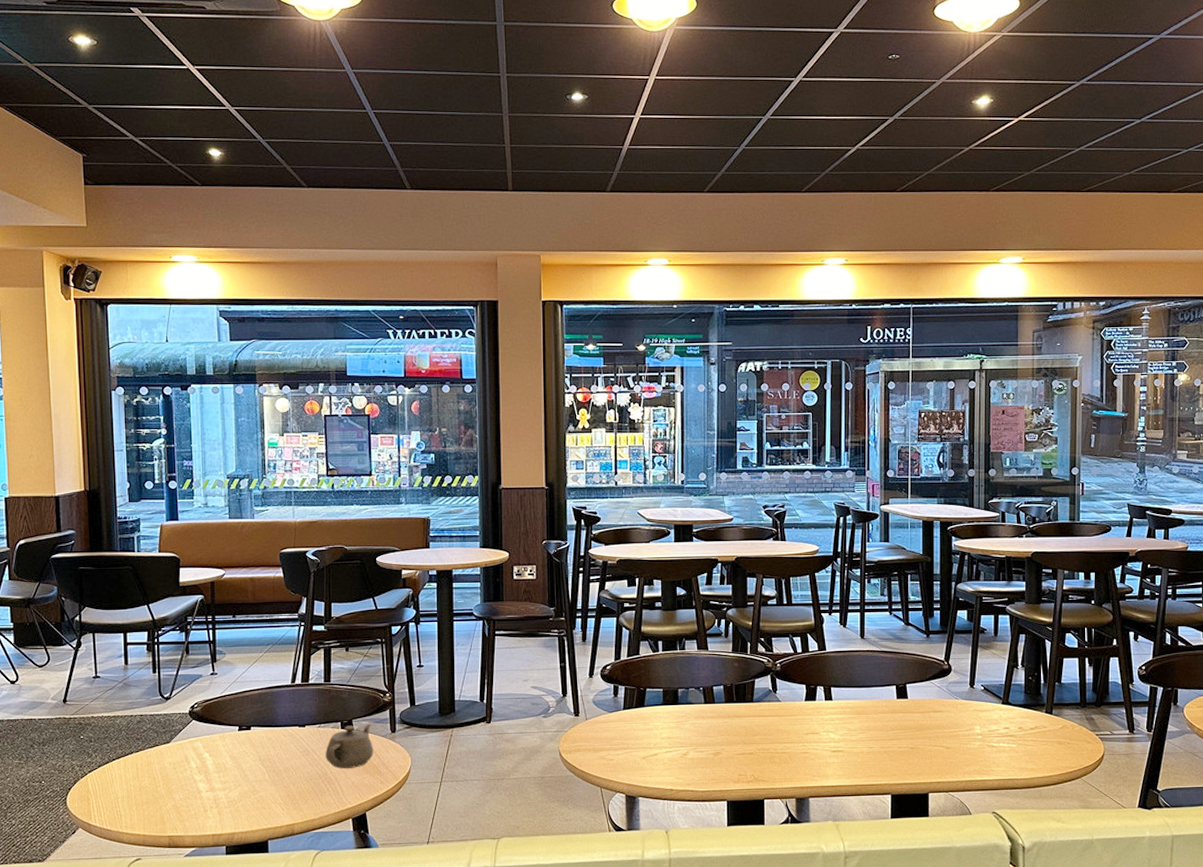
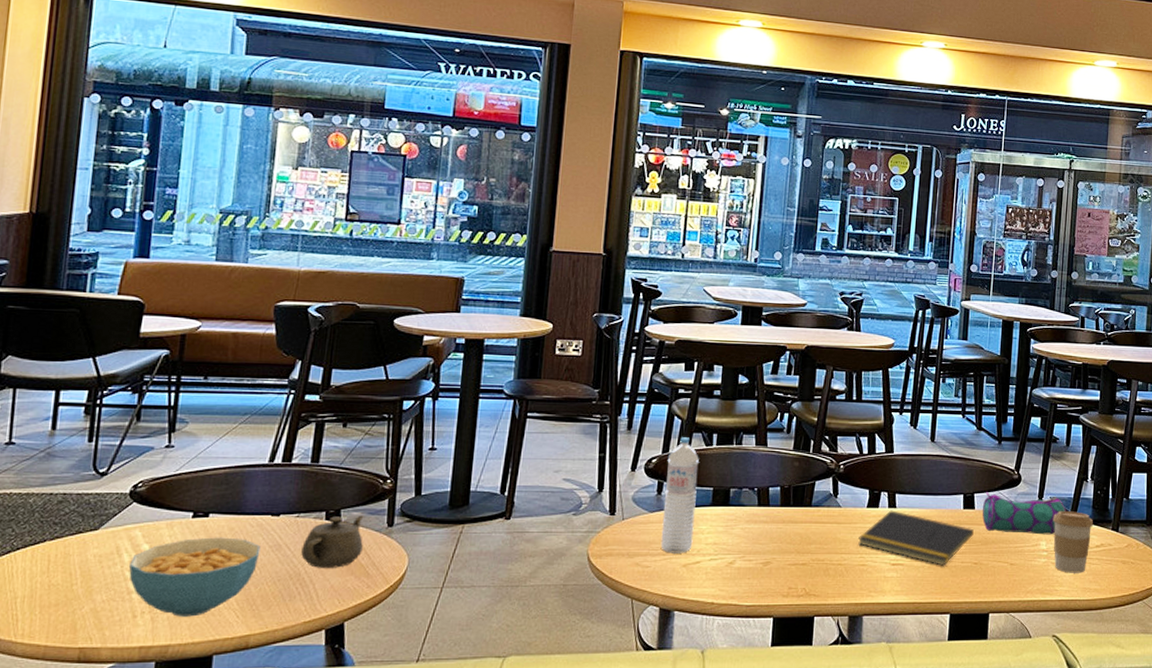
cereal bowl: none [196,746,294,810] -> present [128,537,261,617]
water bottle: none [620,645,649,748] -> present [660,437,699,553]
notepad: none [799,702,908,751] -> present [858,510,974,566]
pencil case: none [915,682,998,720] -> present [982,492,1066,535]
coffee cup: none [985,697,1027,755] -> present [1052,511,1094,573]

